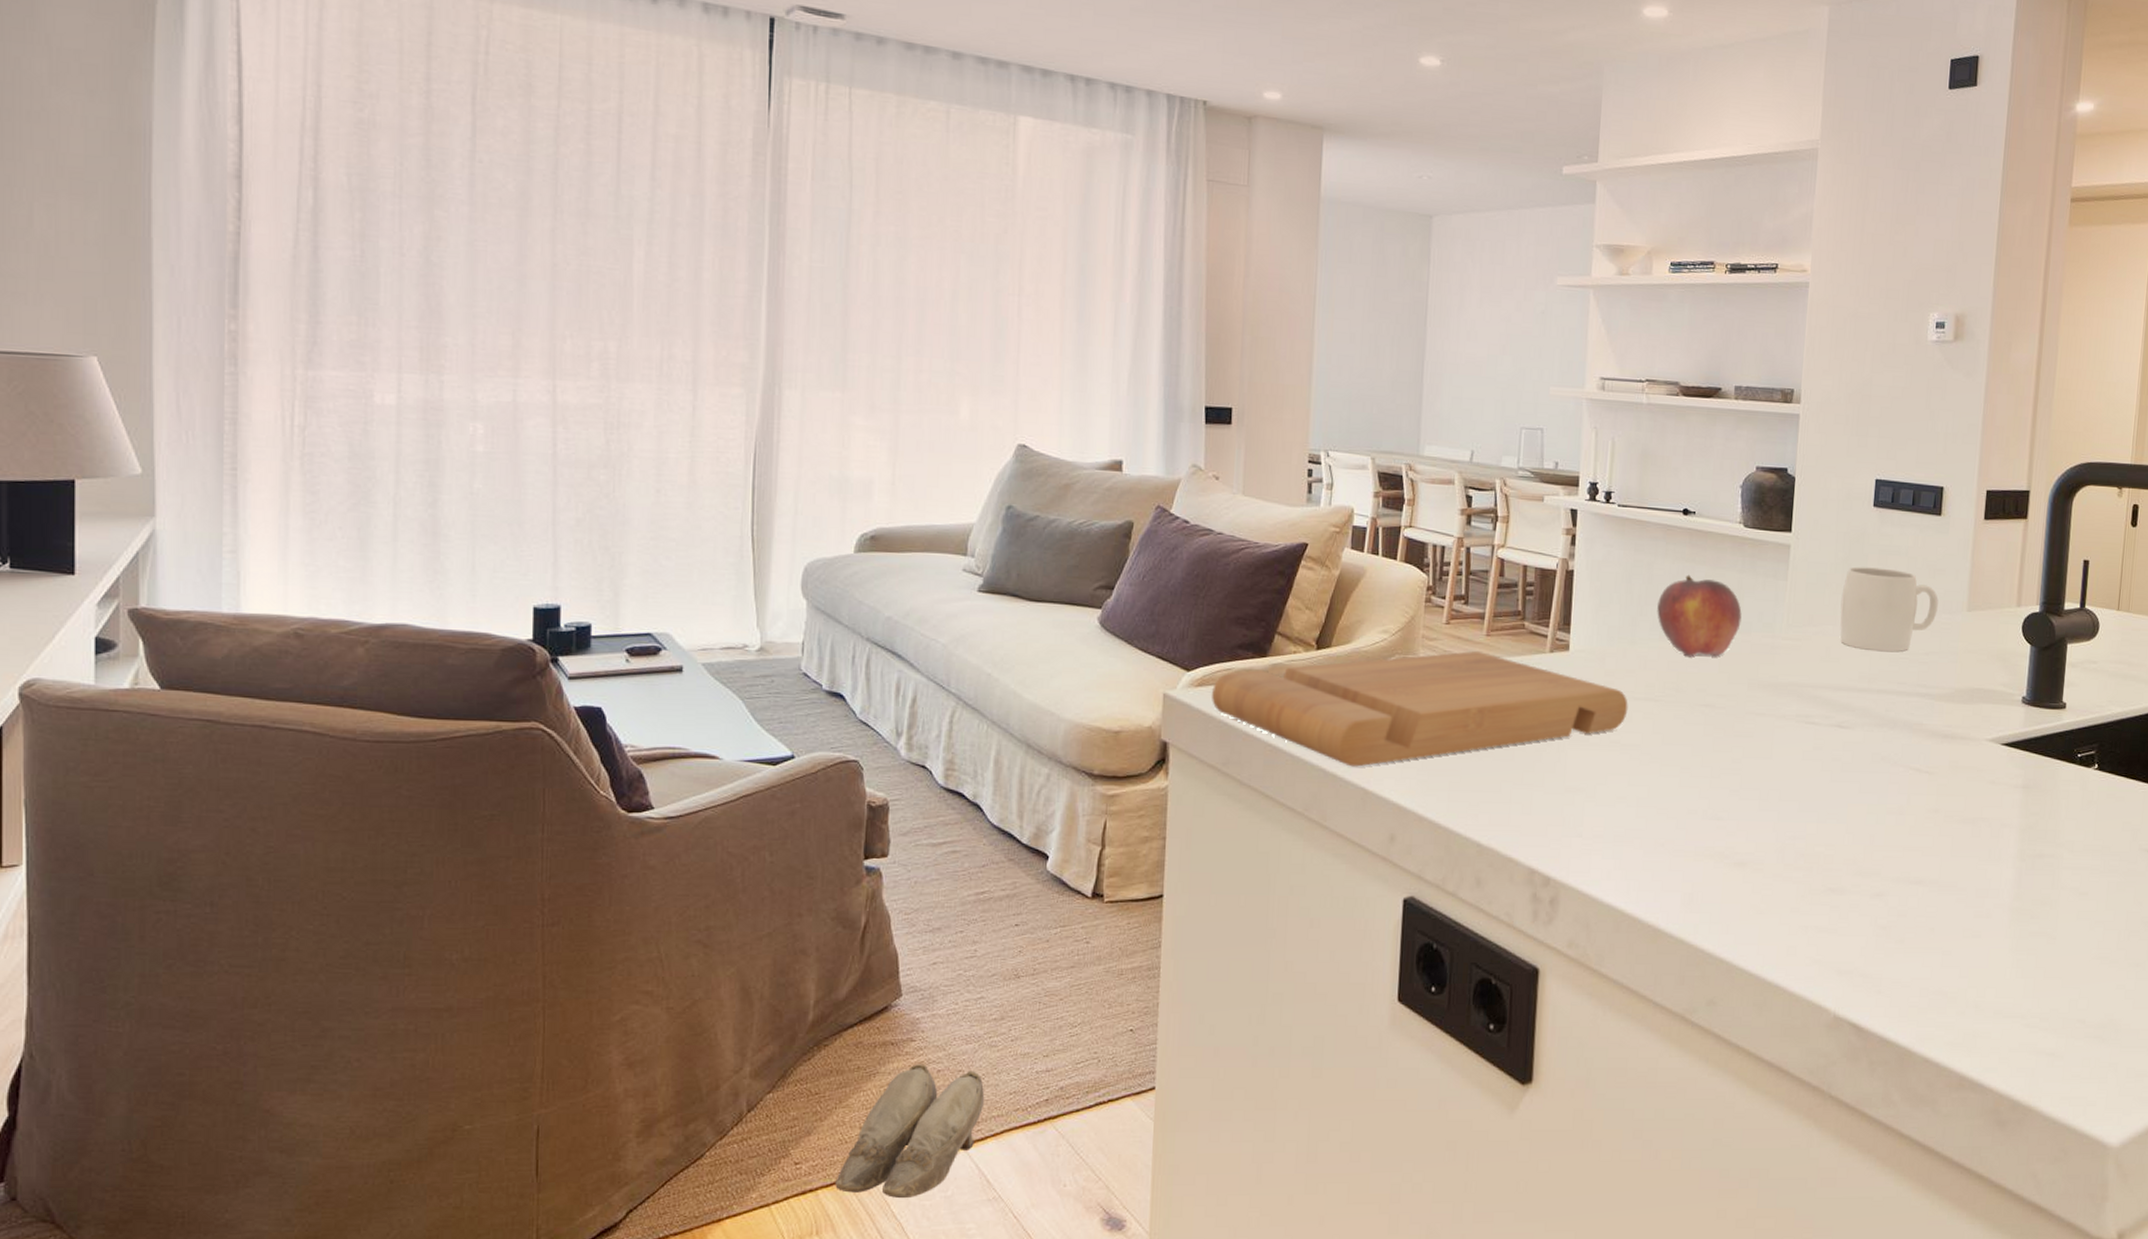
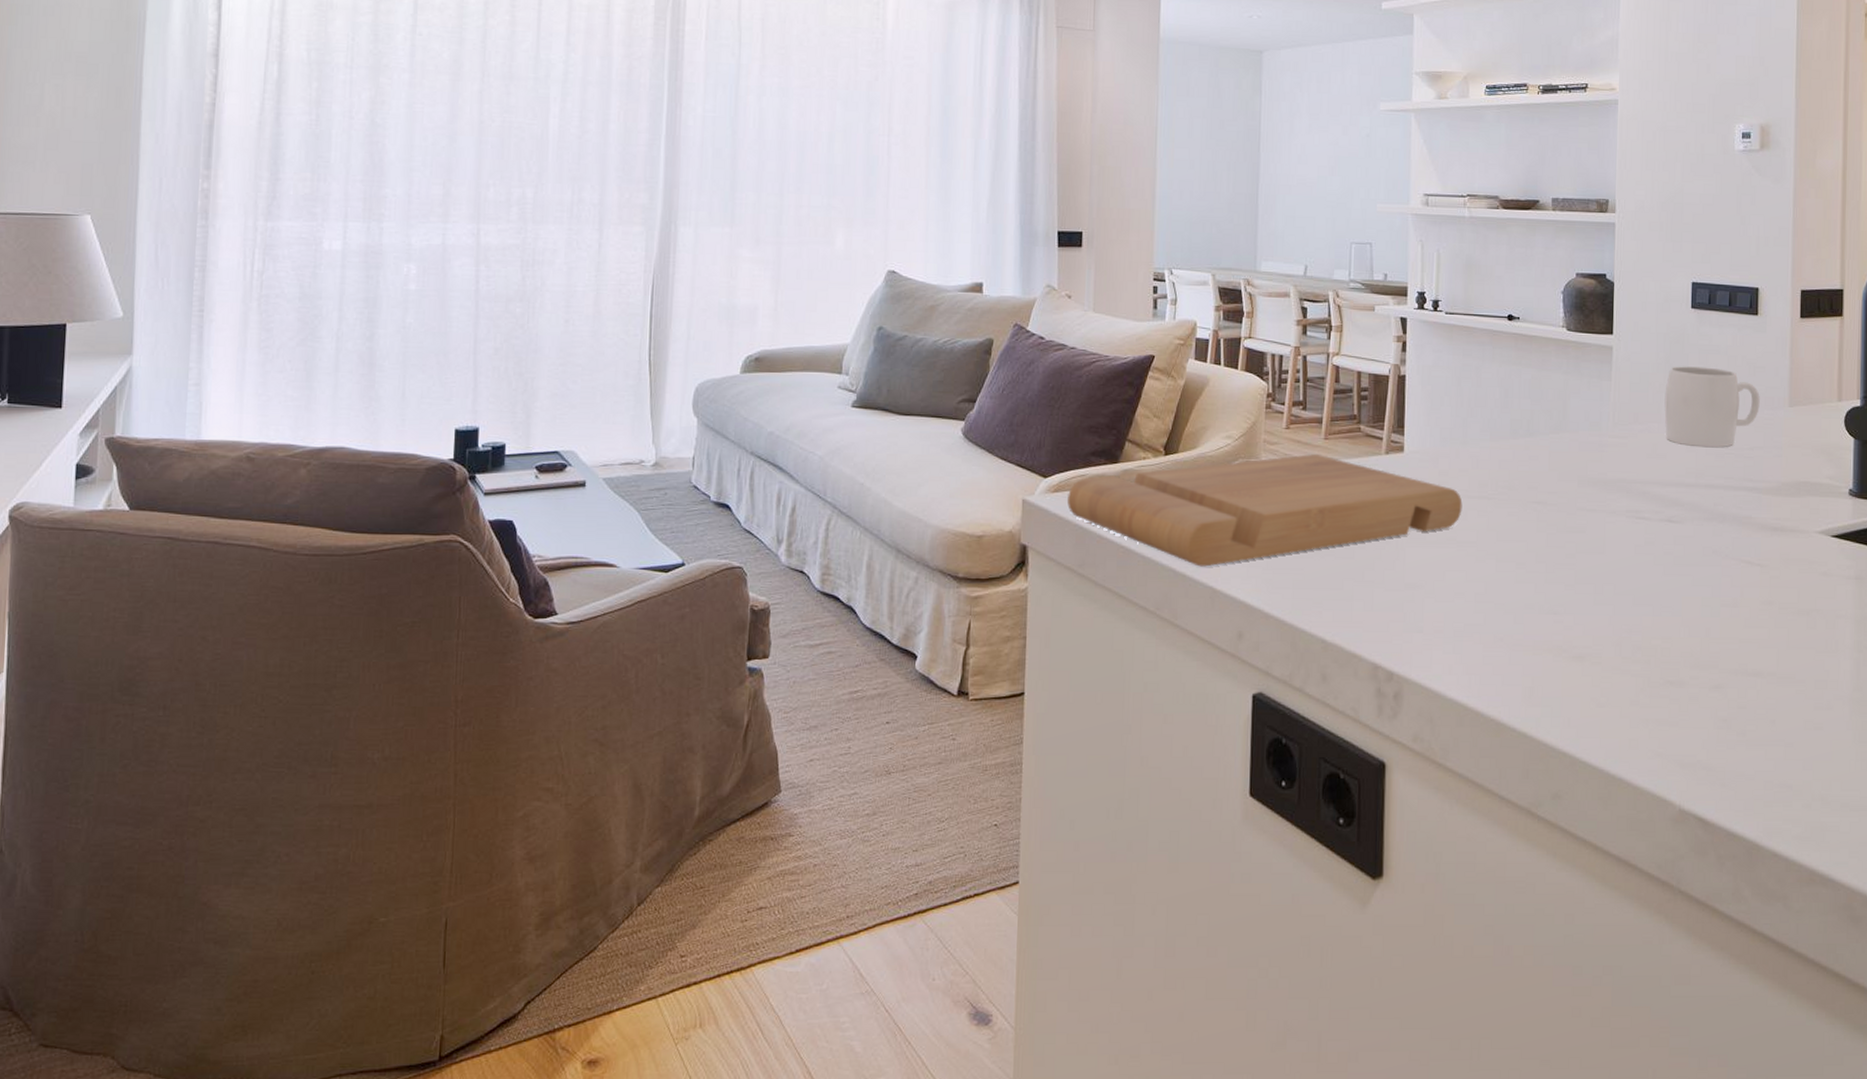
slippers: present [835,1064,985,1199] -> none [718,858,858,992]
fruit: present [1657,574,1742,656] -> none [1487,377,1569,455]

